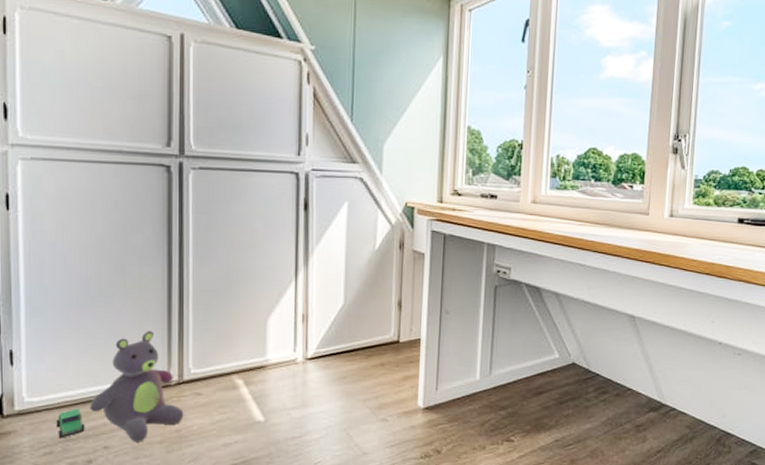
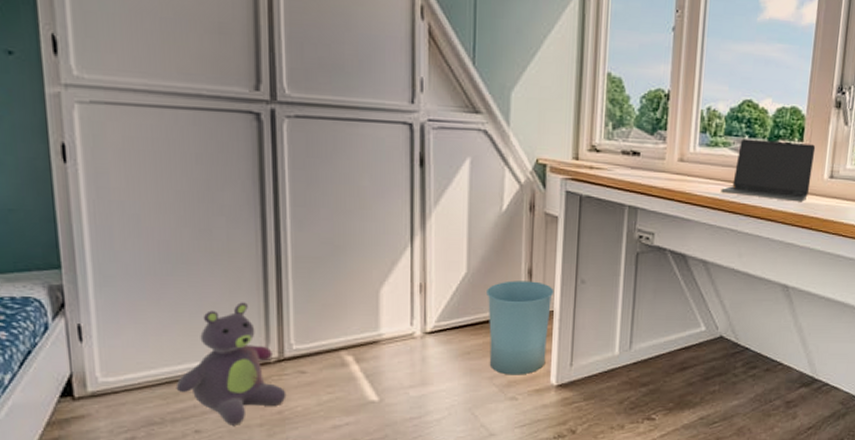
toy car: present [56,408,85,438] -> none [137,389,172,422]
waste bin: none [361,311,422,398] -> present [487,280,555,375]
laptop: none [570,182,656,239] -> present [721,138,816,202]

